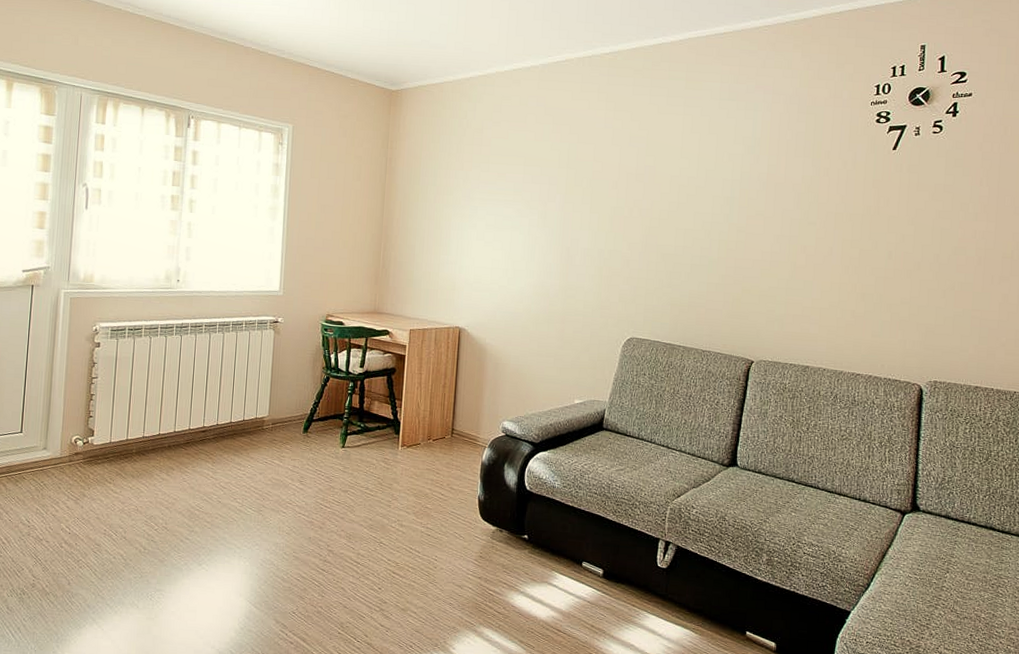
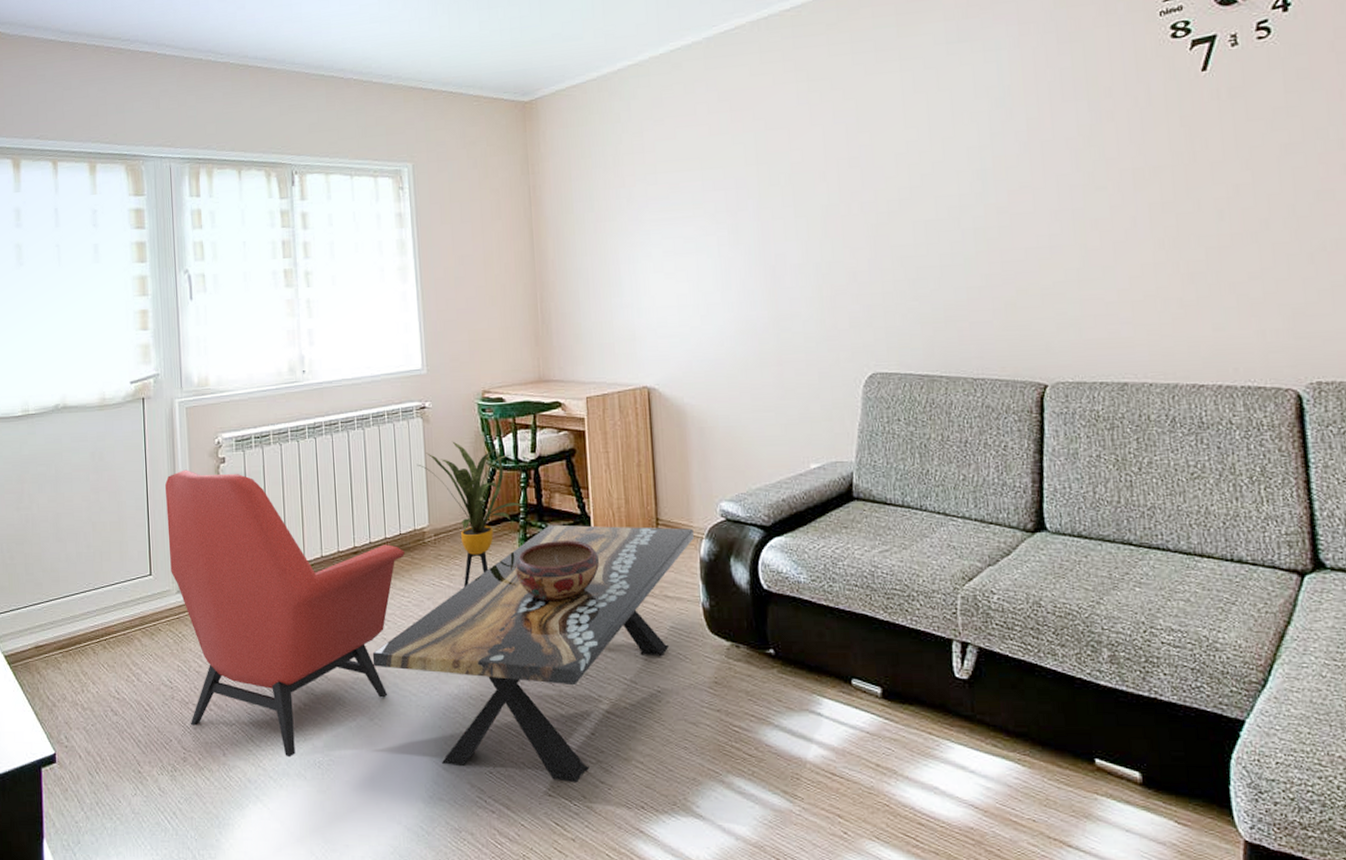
armchair: none [40,349,245,590] -> present [165,469,405,758]
coffee table: none [207,425,479,625] -> present [372,524,694,783]
house plant: none [265,351,347,467] -> present [417,441,522,587]
decorative bowl: none [334,438,404,485] -> present [515,540,600,602]

